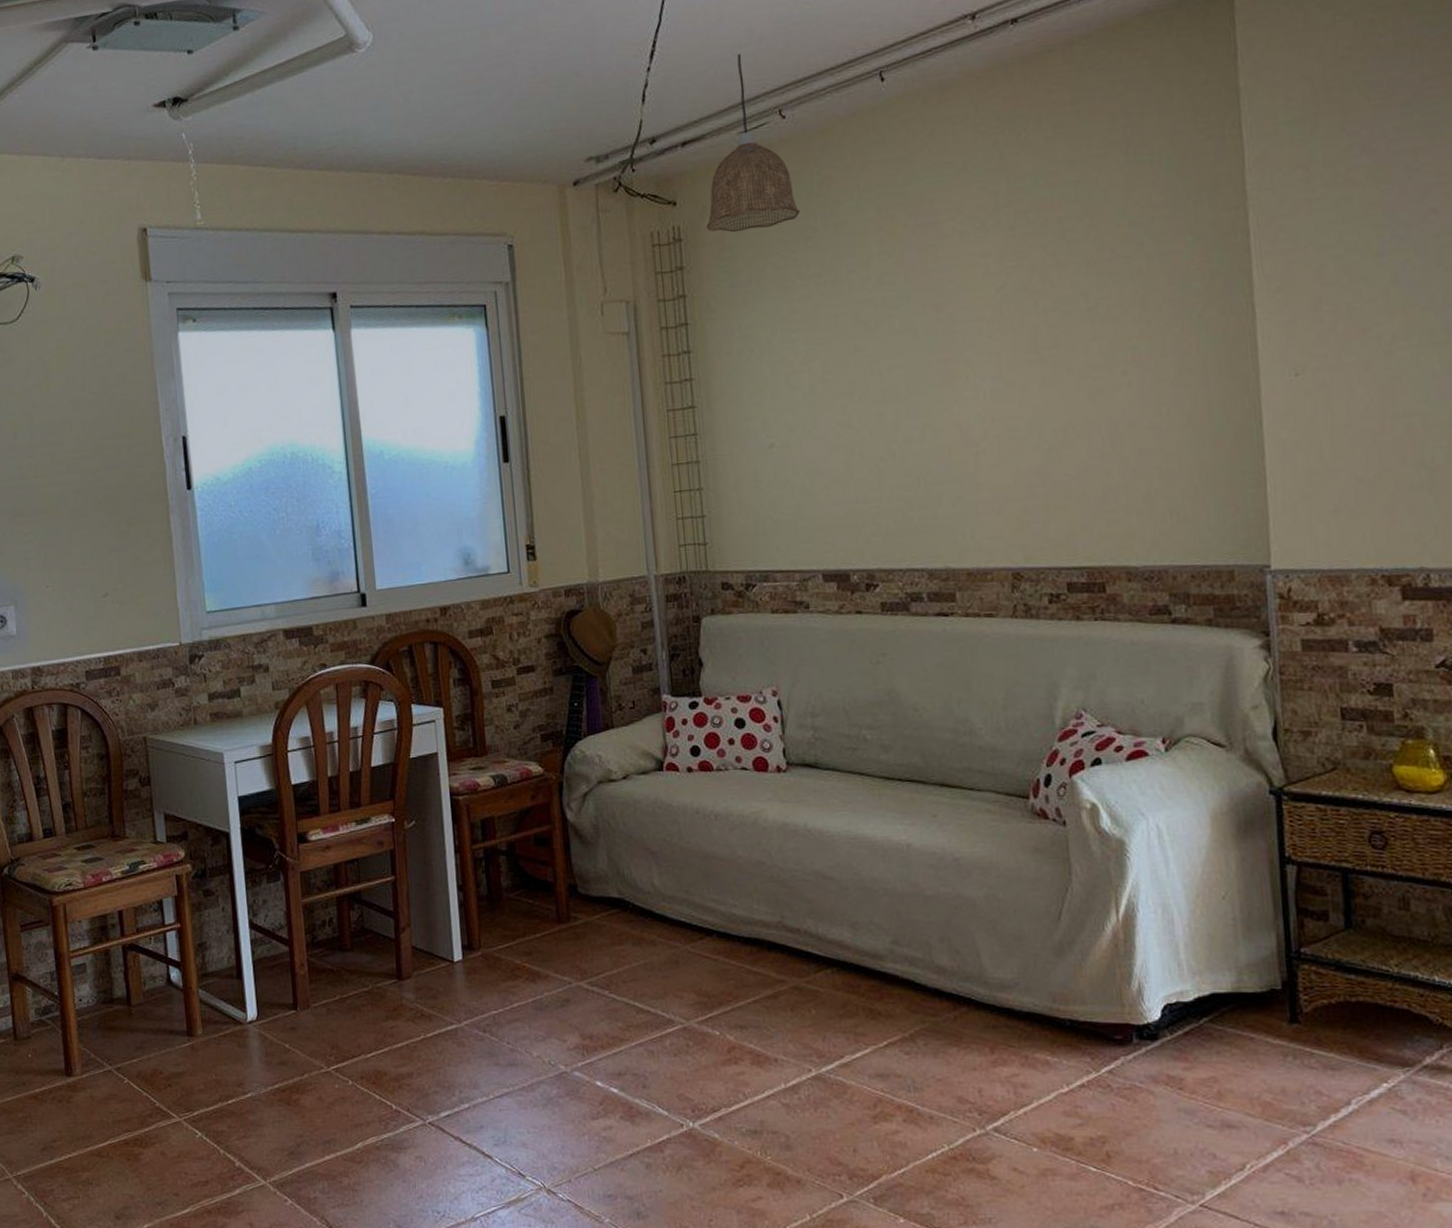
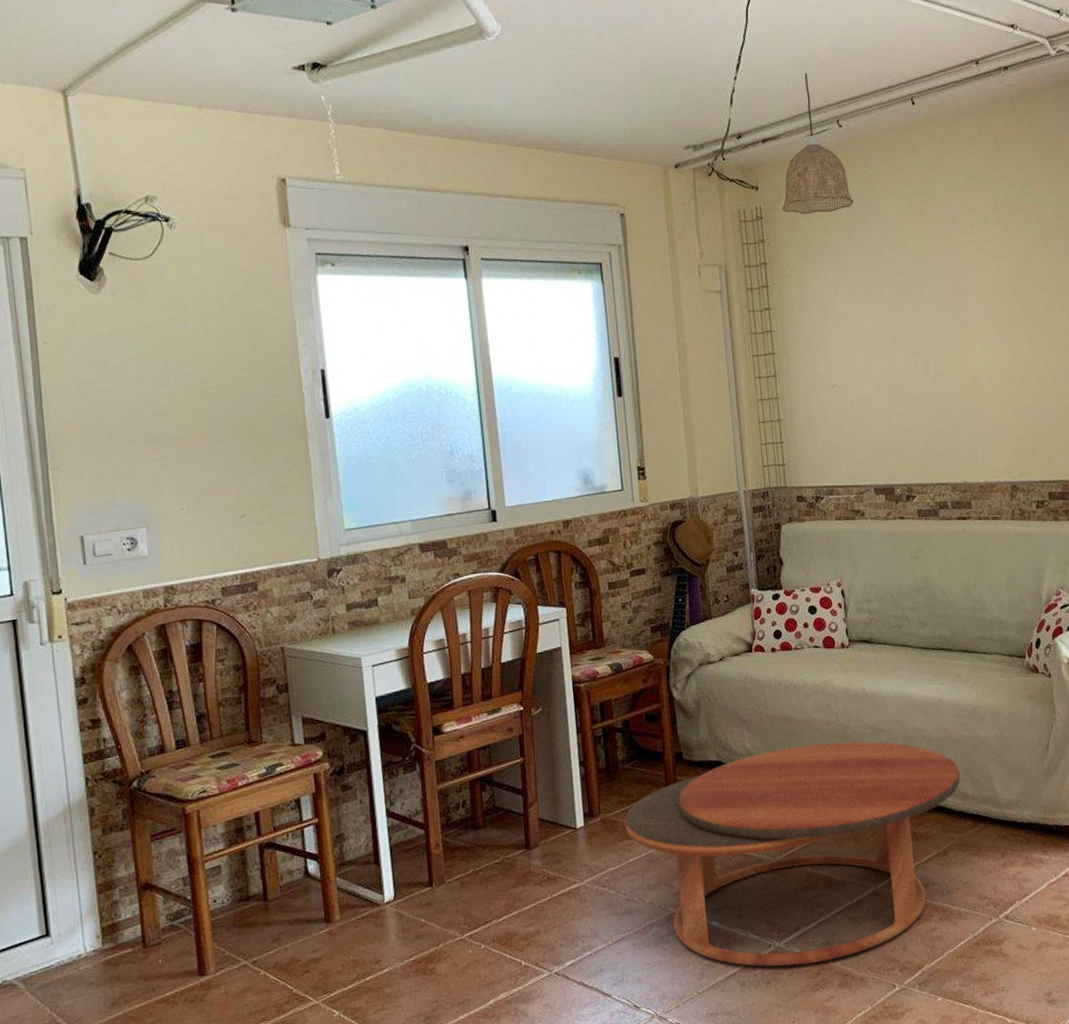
coffee table: none [509,887,935,1153] -> present [625,741,961,967]

